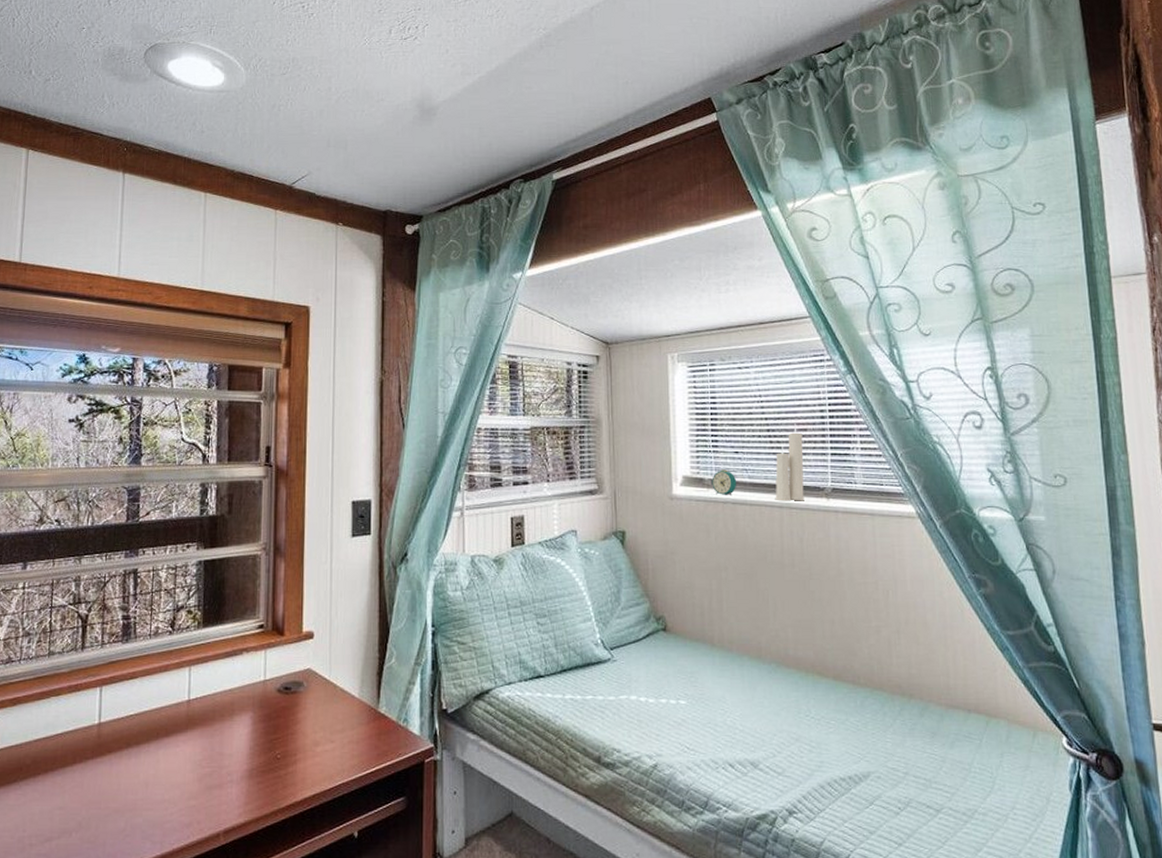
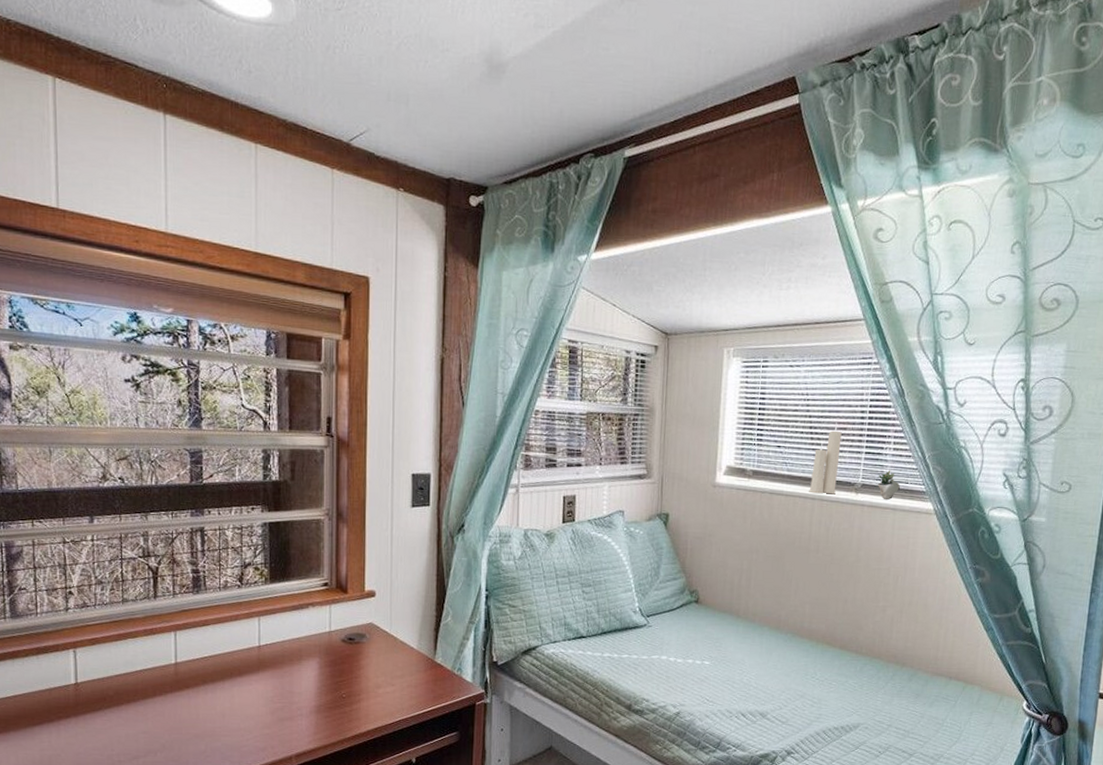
alarm clock: present [712,469,737,496] -> none [753,462,776,487]
succulent plant: none [847,470,876,505] -> present [876,469,902,501]

